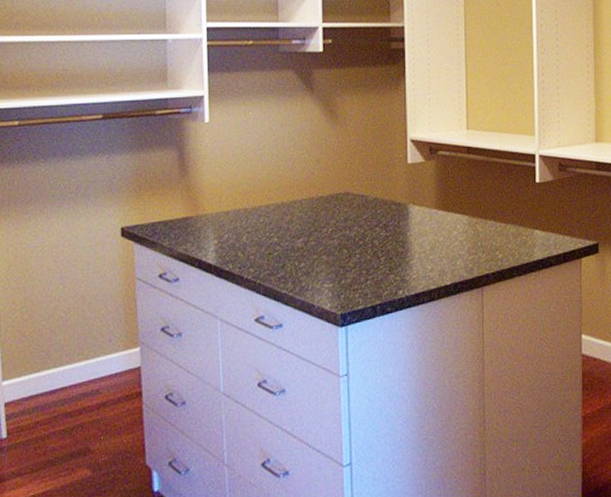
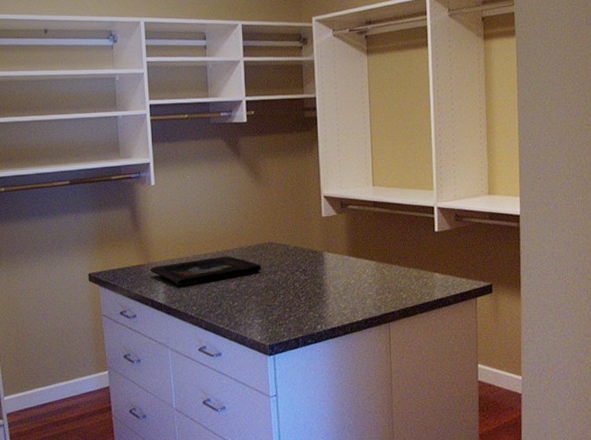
decorative tray: none [198,207,335,243] -> present [149,256,262,286]

